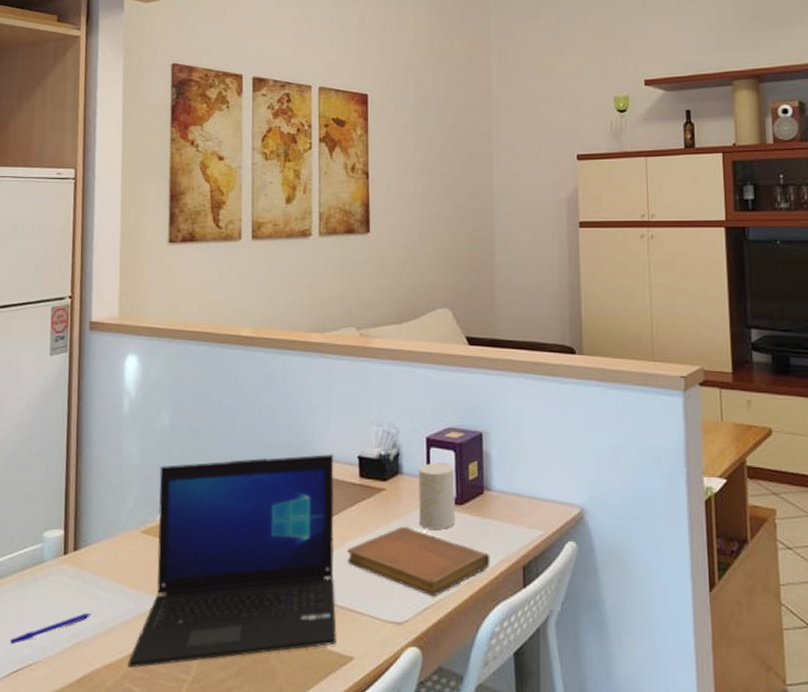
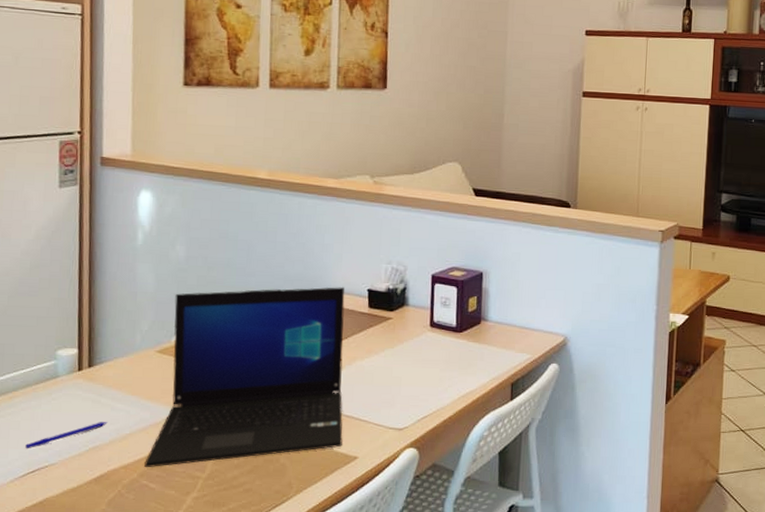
notebook: present [347,527,490,597] -> none [354,350,484,408]
cup: present [419,463,455,530] -> none [421,297,456,353]

